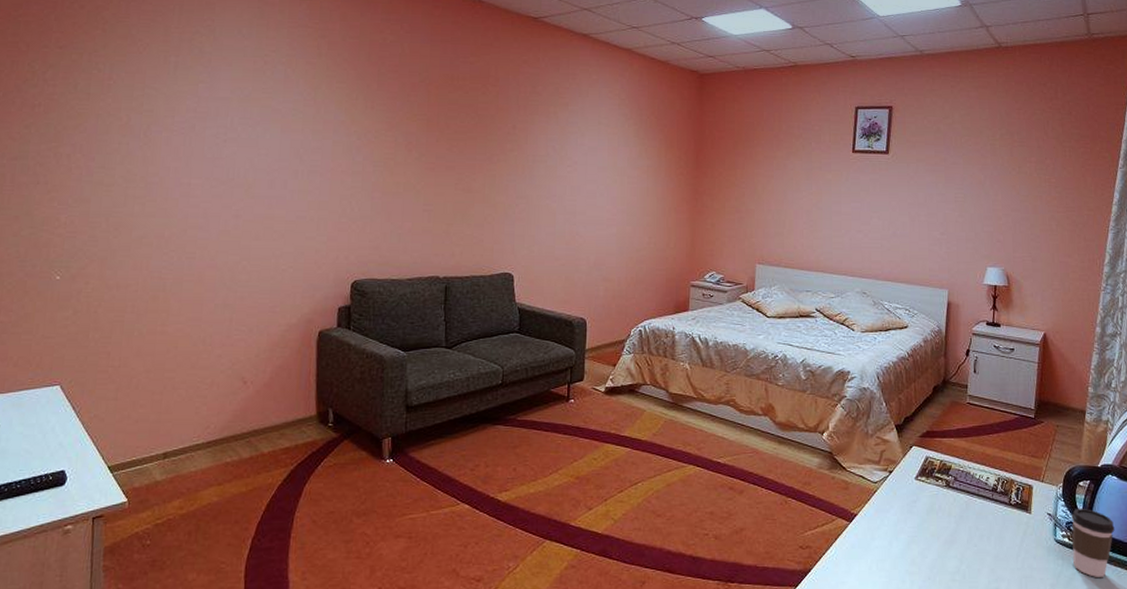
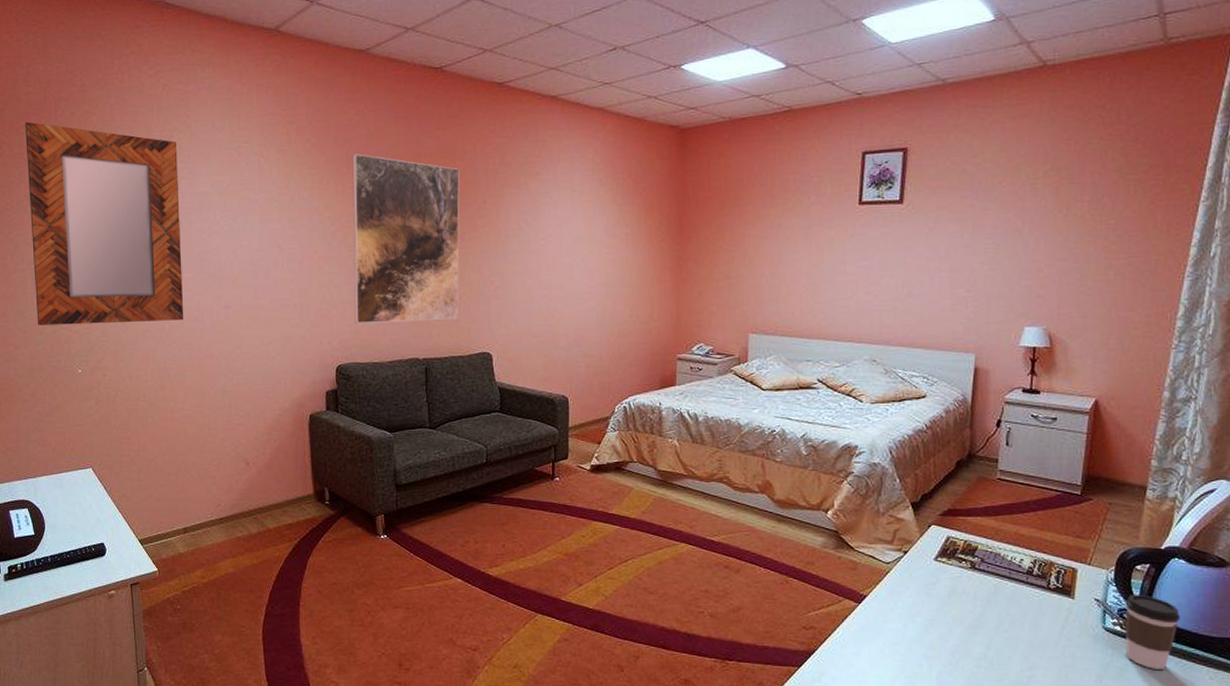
home mirror: none [12,10,198,228] -> present [25,121,183,326]
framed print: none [374,72,491,240] -> present [352,154,460,324]

